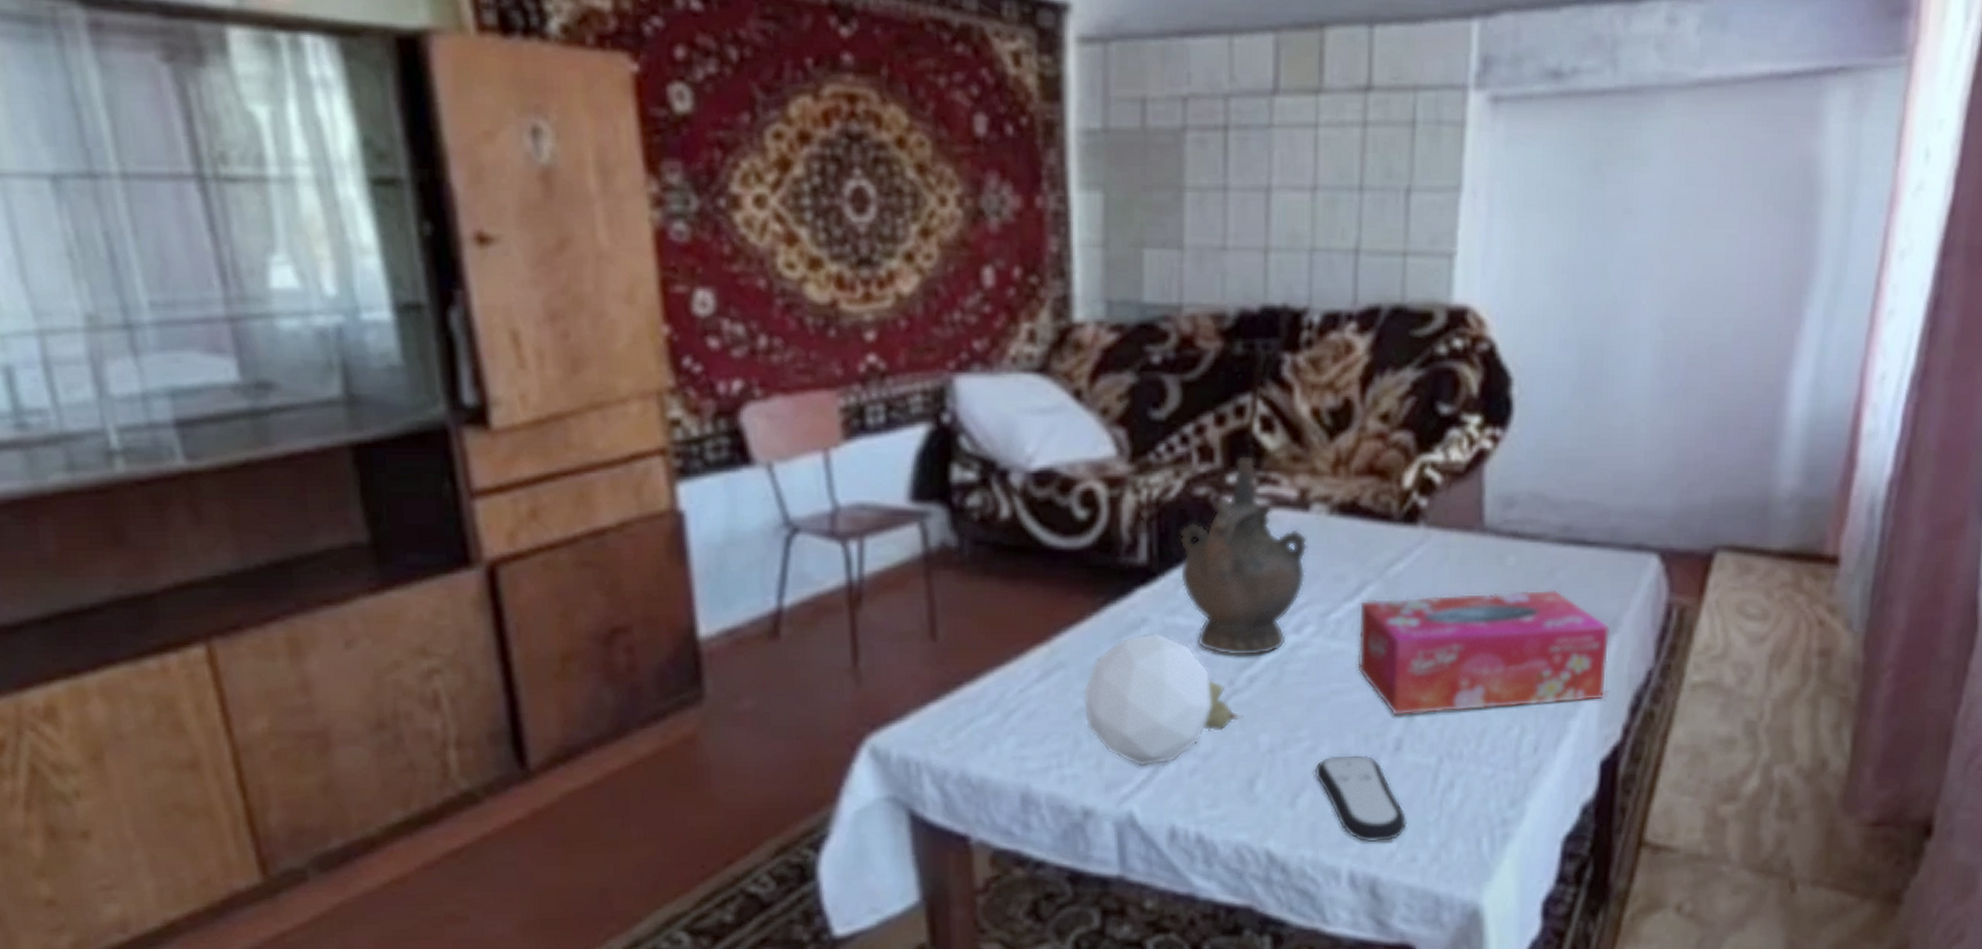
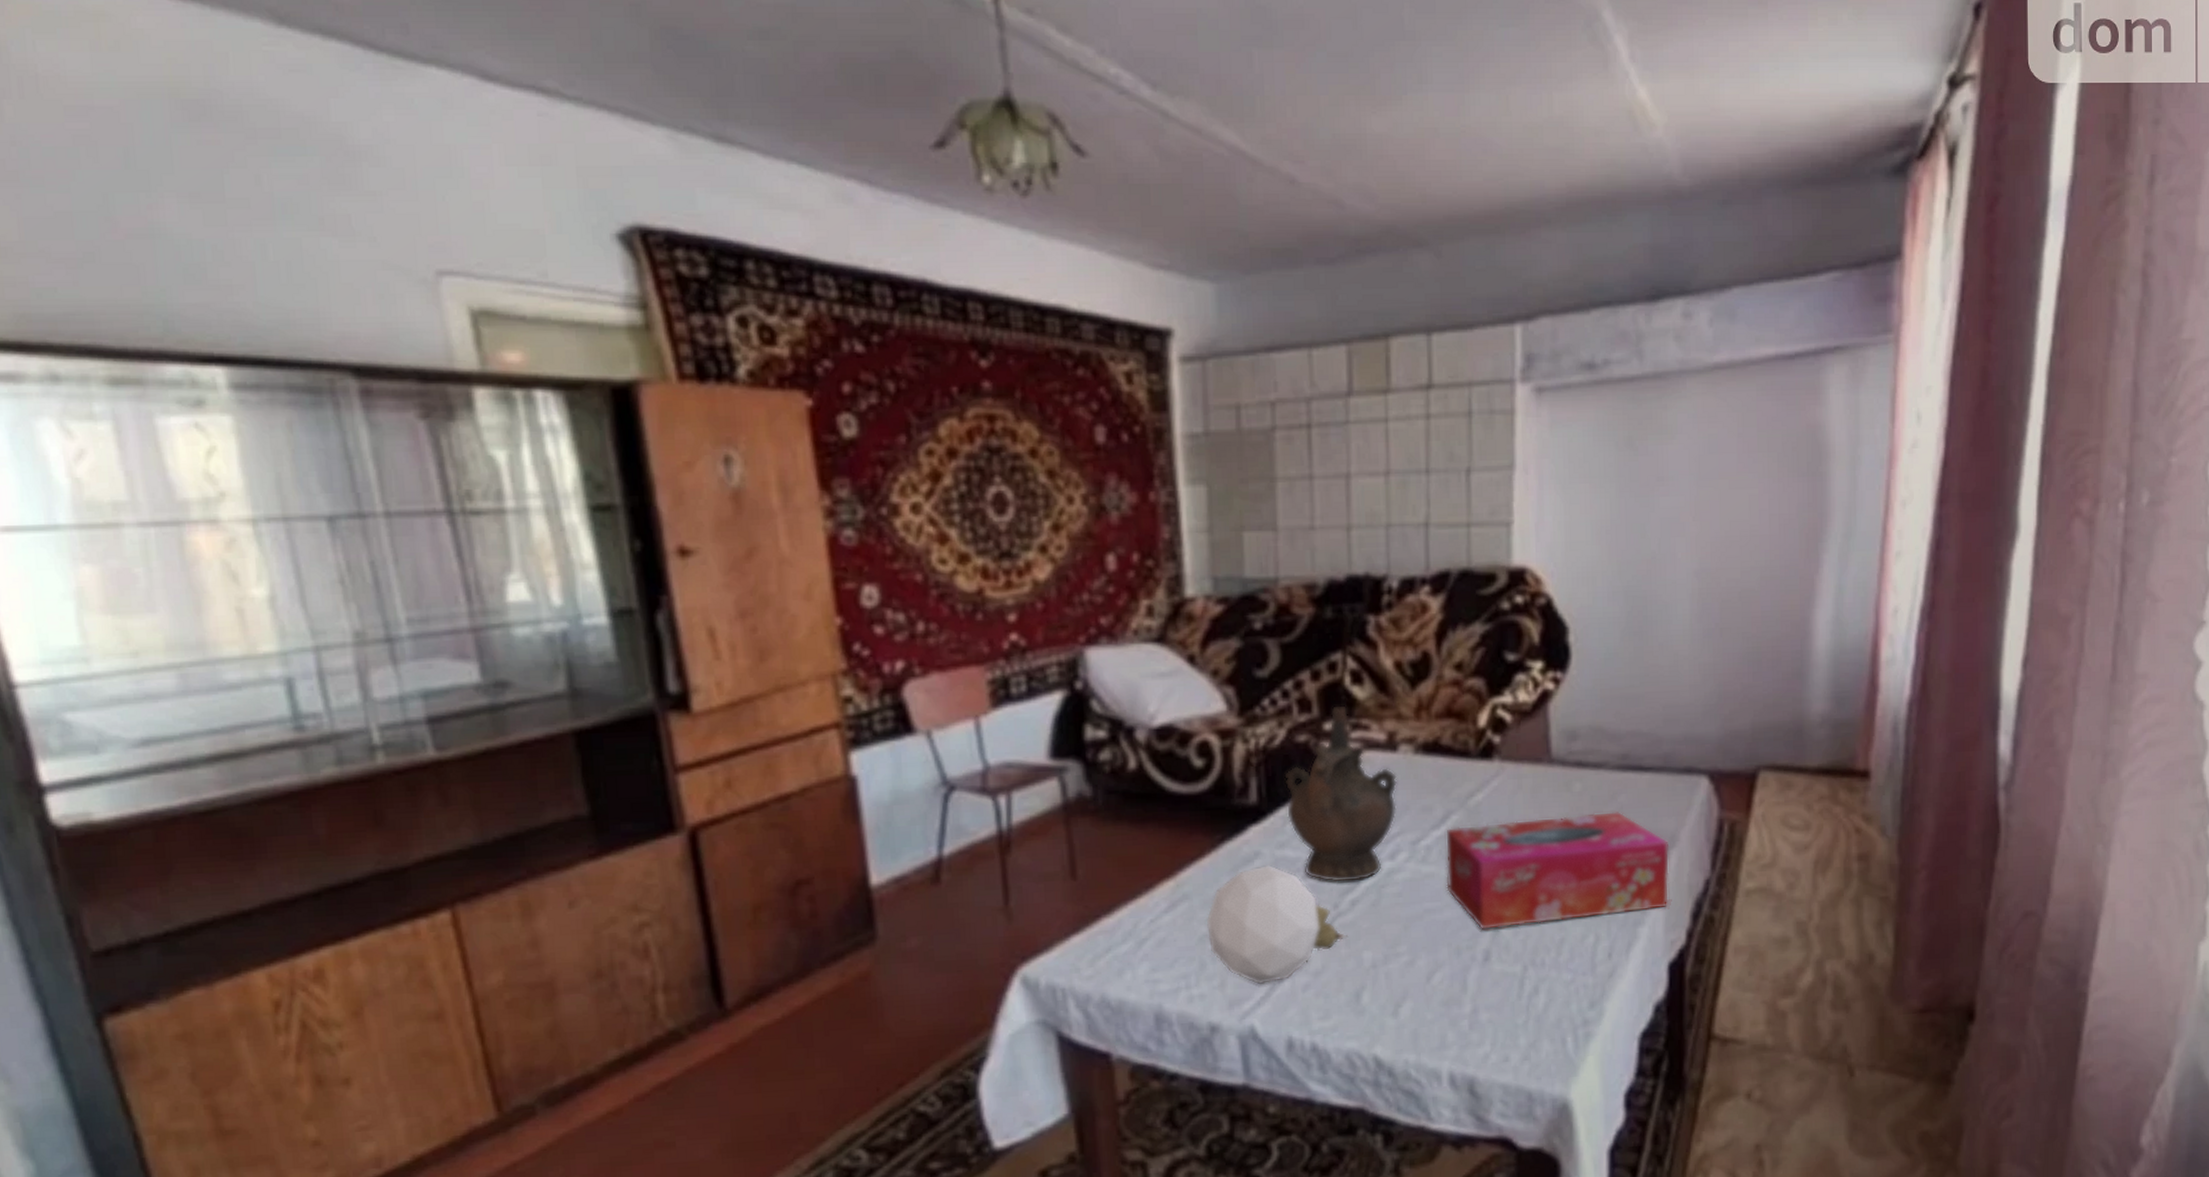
remote control: present [1314,755,1407,842] -> none [1413,966,1499,1045]

